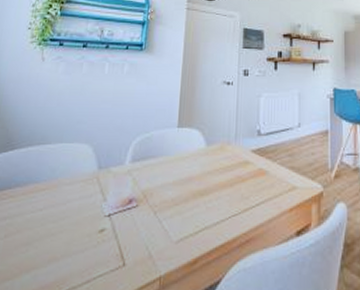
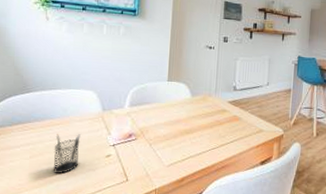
pencil holder: none [32,202,70,258] -> present [53,134,81,173]

